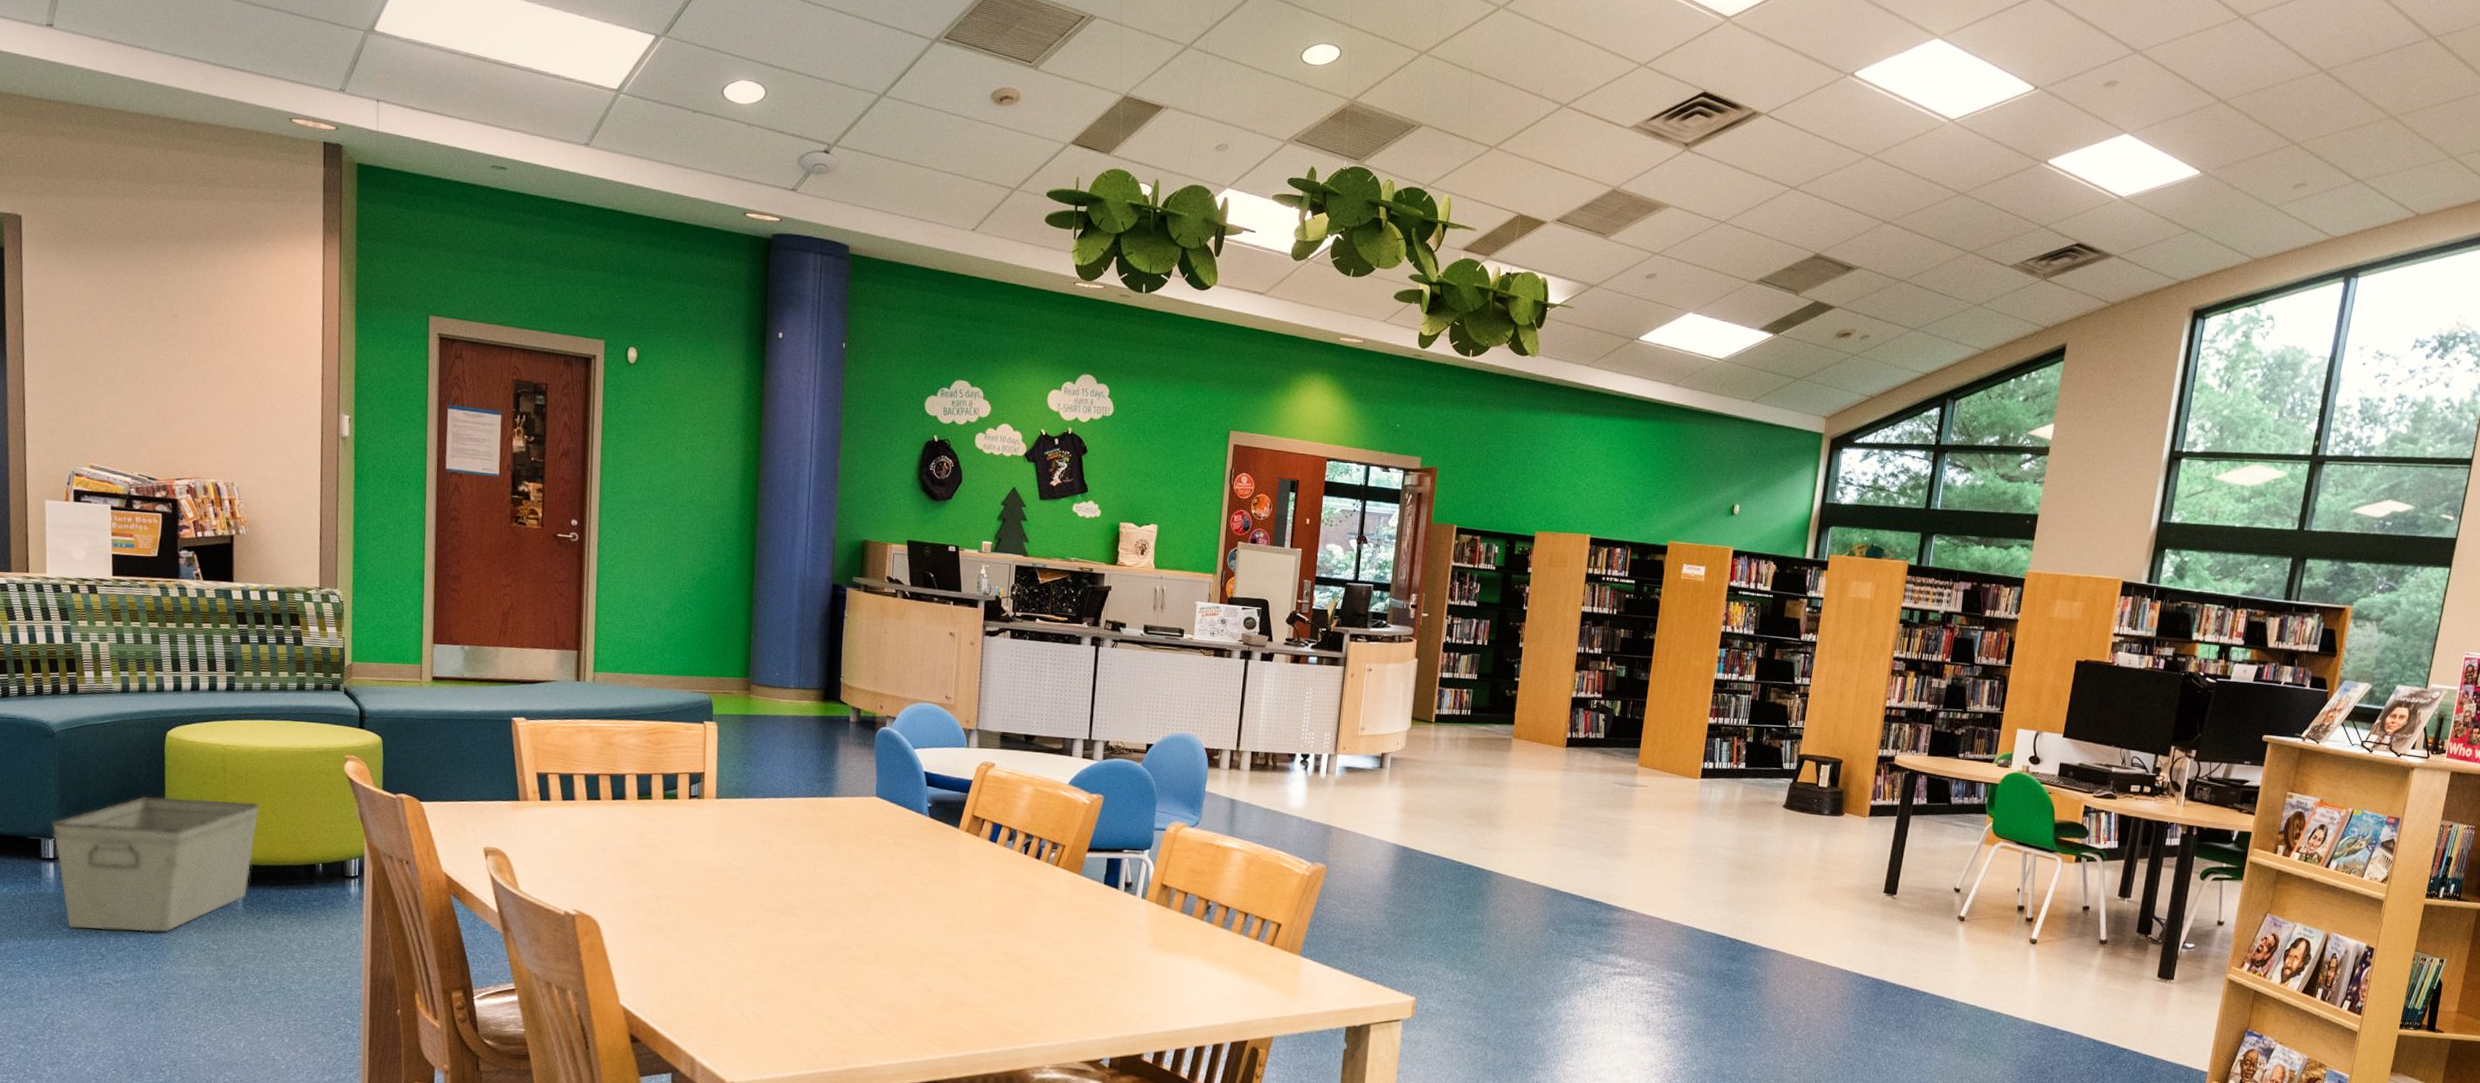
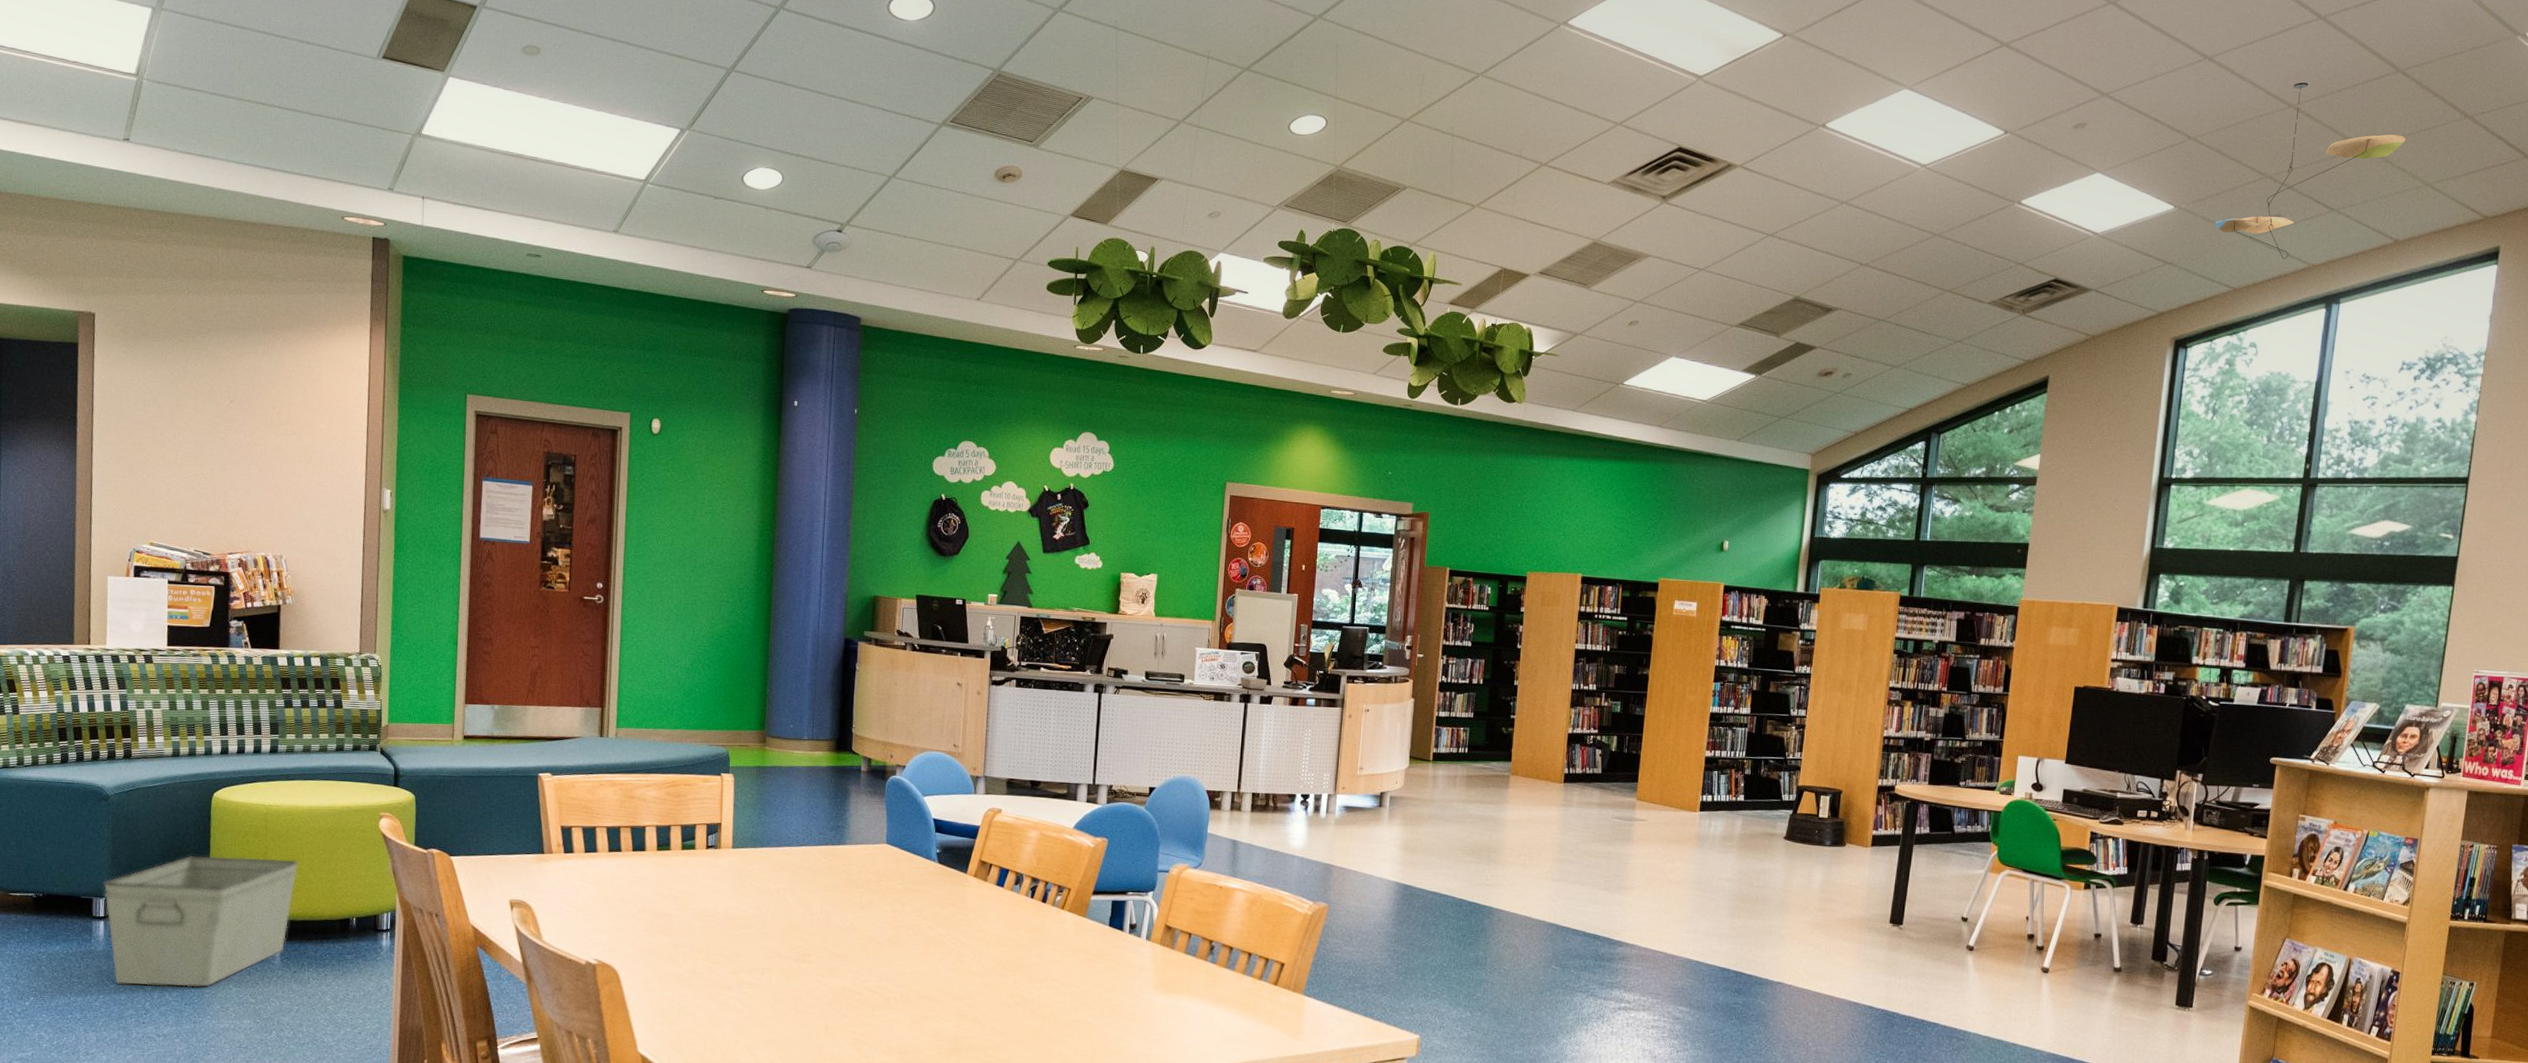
ceiling mobile: none [2239,46,2434,230] -> present [2215,82,2406,259]

